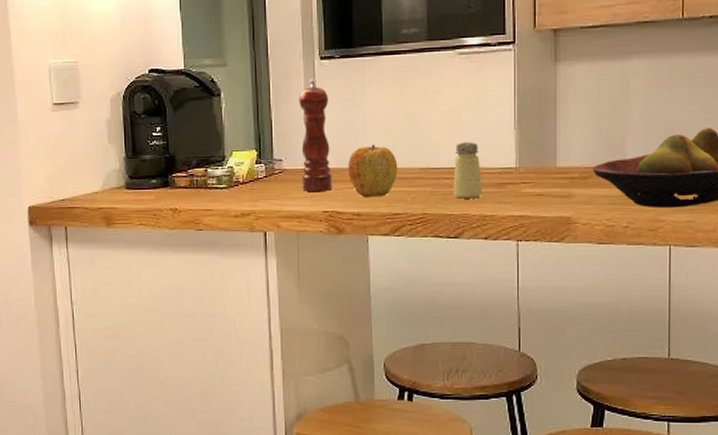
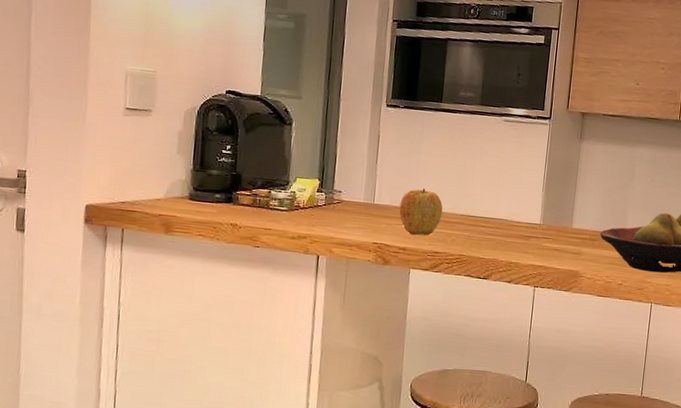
pepper mill: present [299,79,333,191] -> none [356,122,390,225]
saltshaker: present [453,142,483,199] -> none [486,197,512,247]

